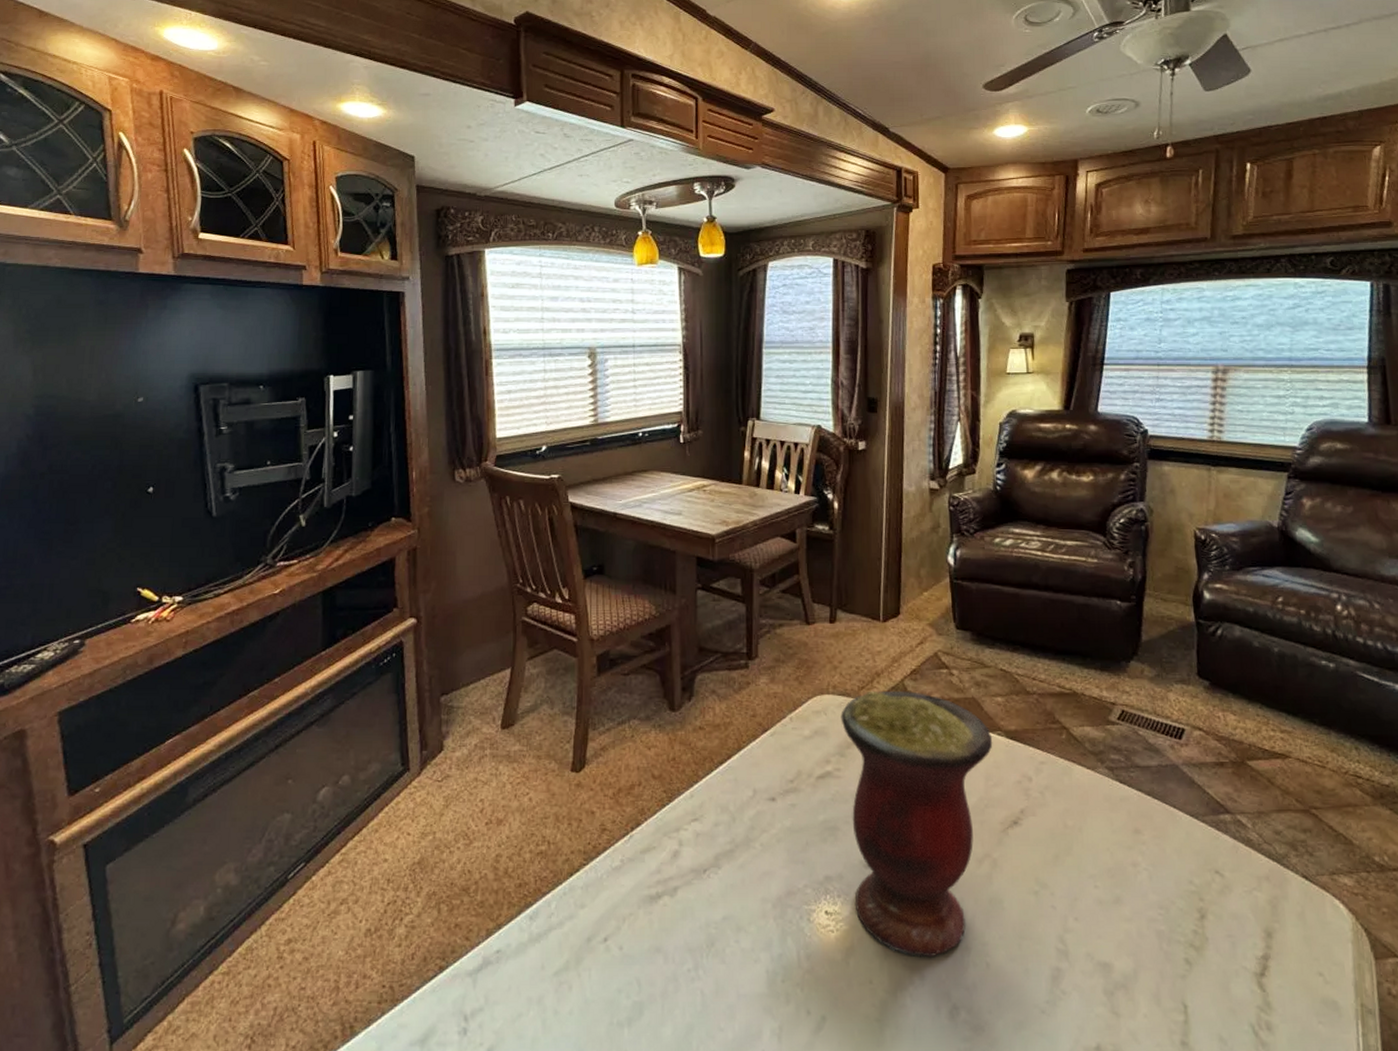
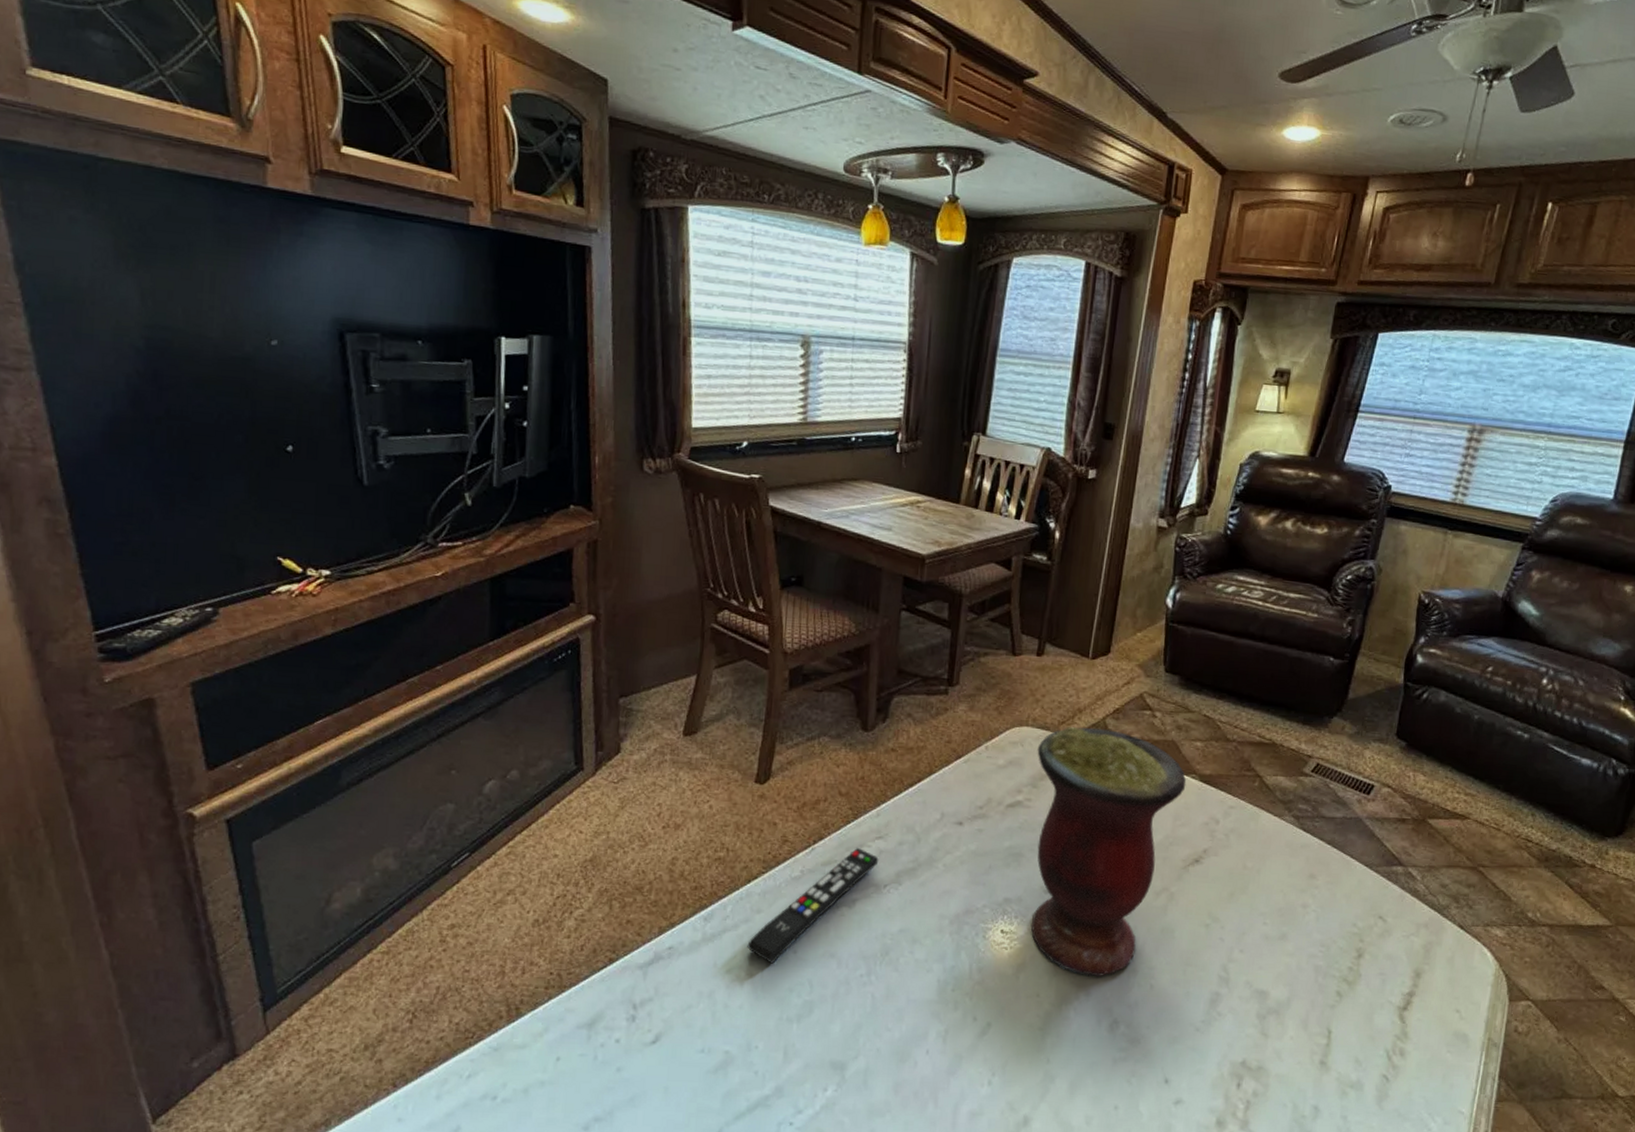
remote control: none [573,831,696,963] -> present [747,847,879,964]

